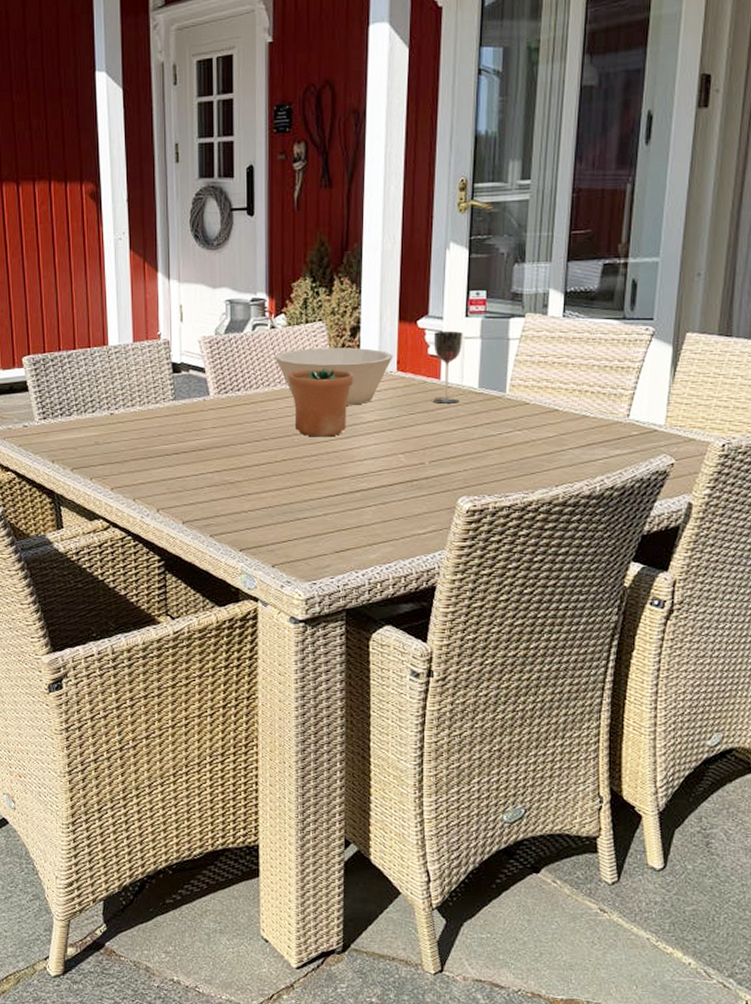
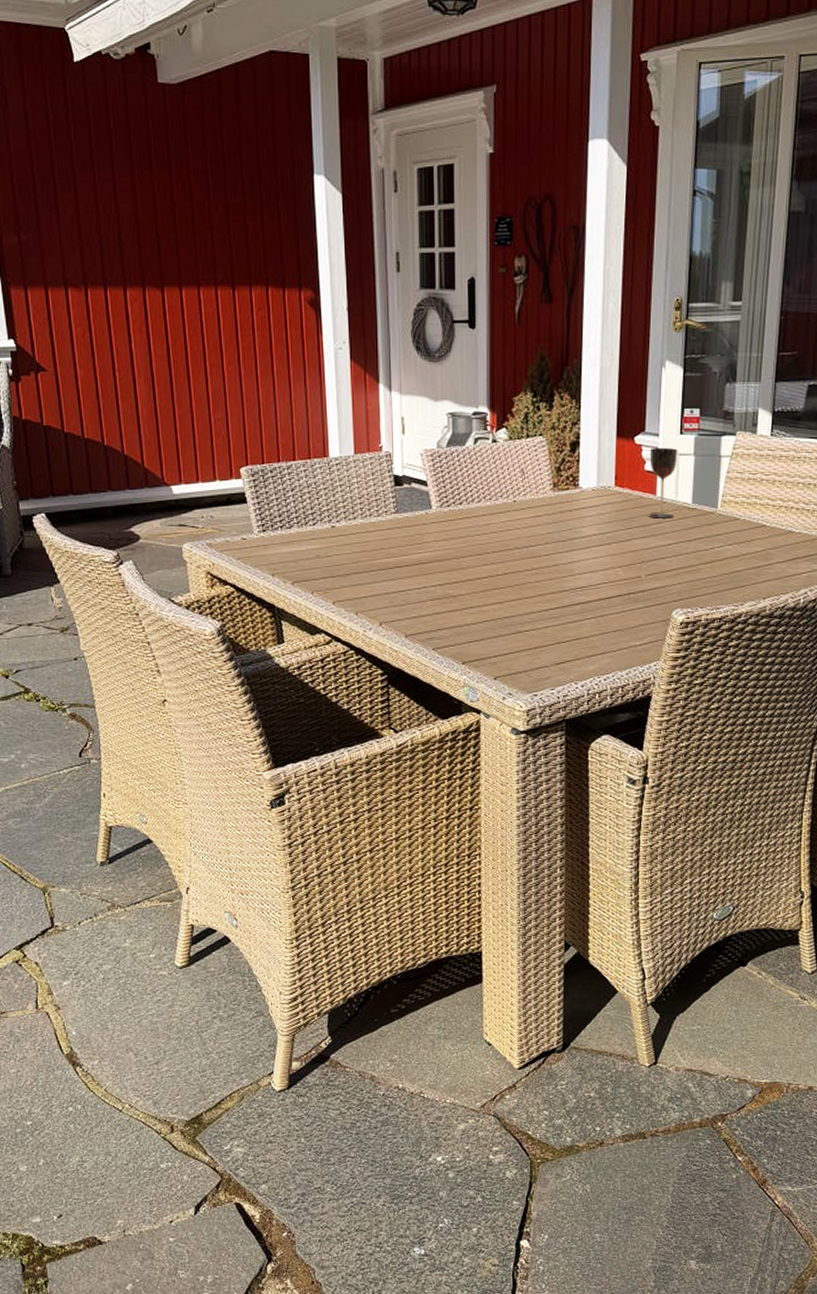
bowl: present [275,347,394,405] -> none [497,462,612,520]
planter: present [289,368,354,437] -> none [510,482,573,551]

